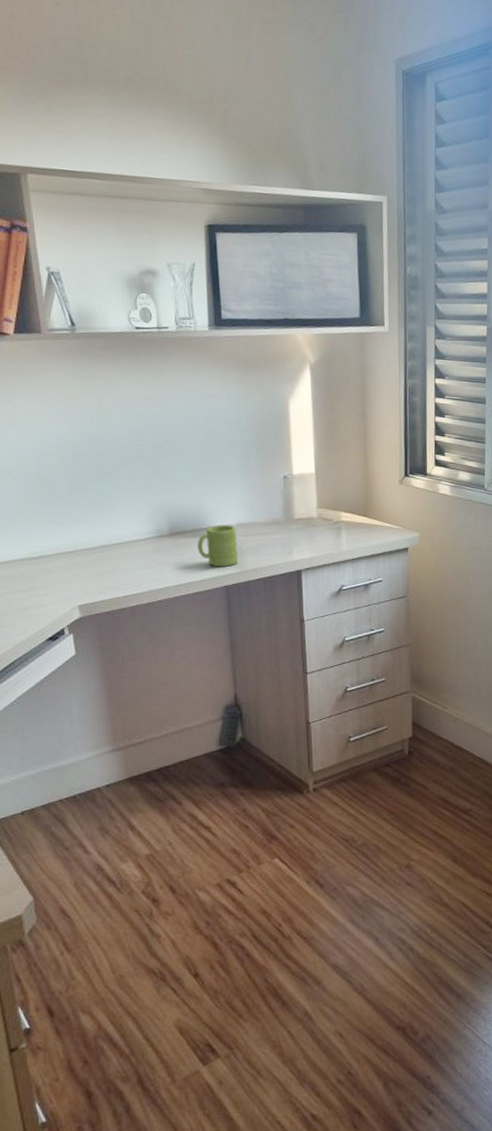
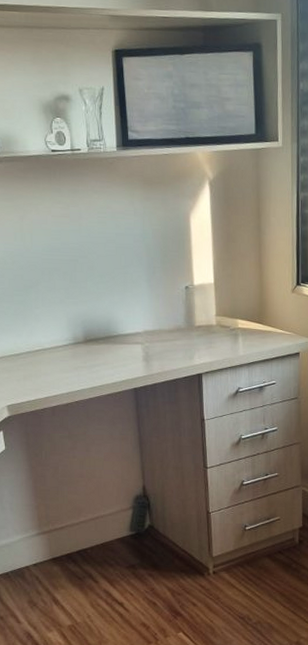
mug: present [198,525,239,567] -> none [109,332,146,371]

